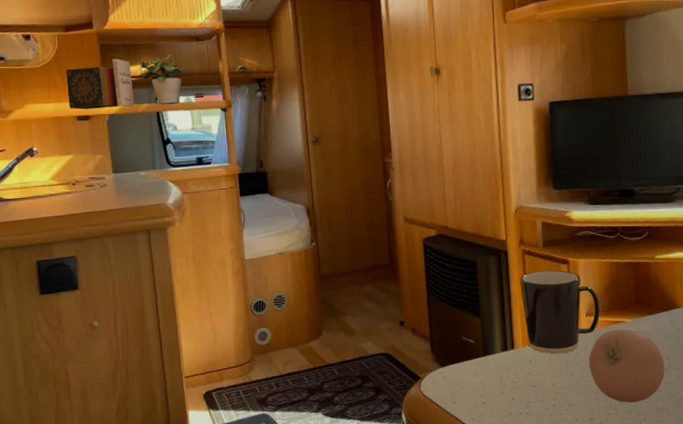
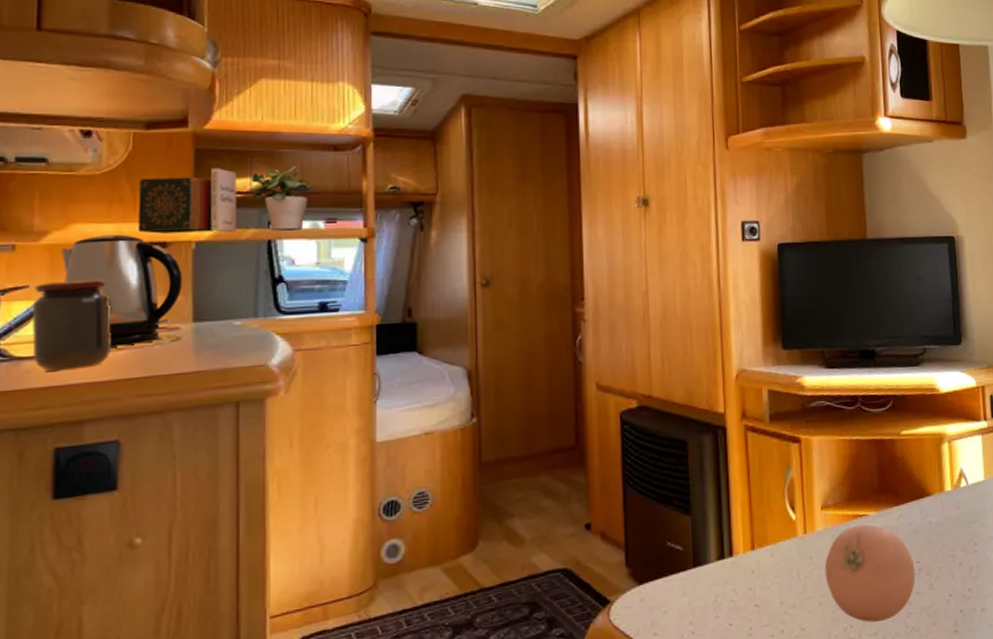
jar: none [9,144,63,209] -> present [32,279,111,372]
kettle: none [22,111,103,193] -> present [61,234,183,348]
mug: present [520,270,600,354] -> none [741,450,838,561]

